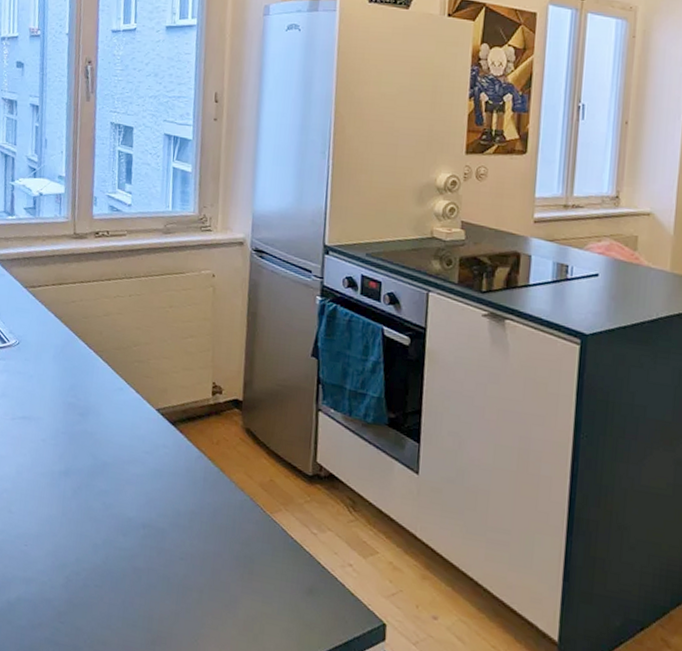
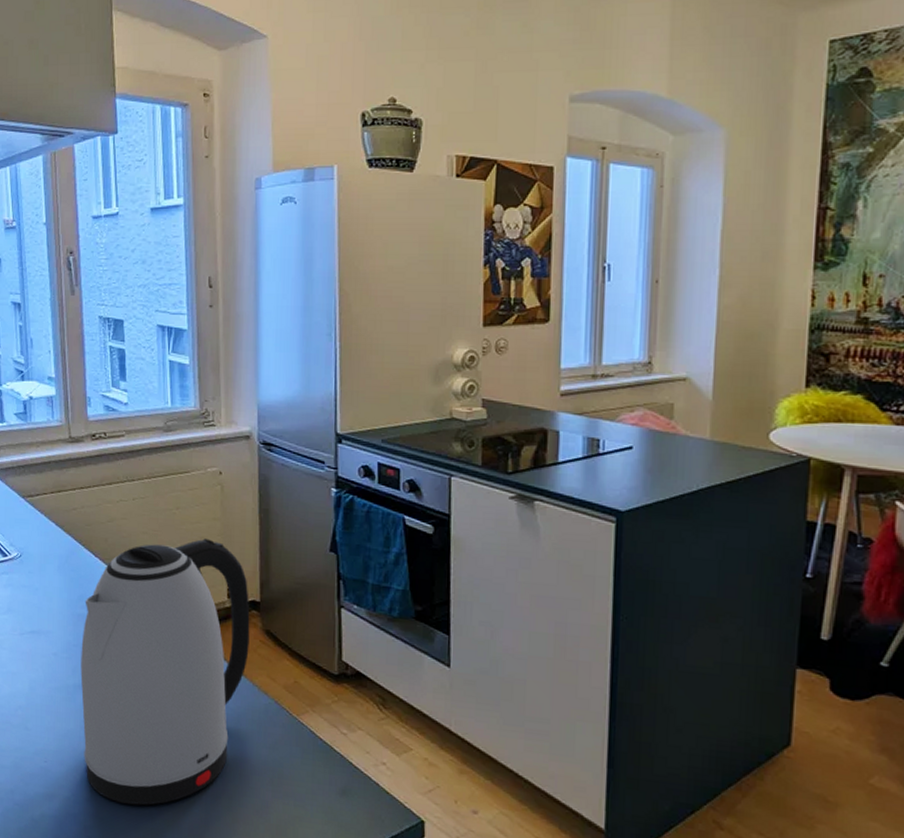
kettle: none [63,337,233,595] -> present [80,538,250,806]

